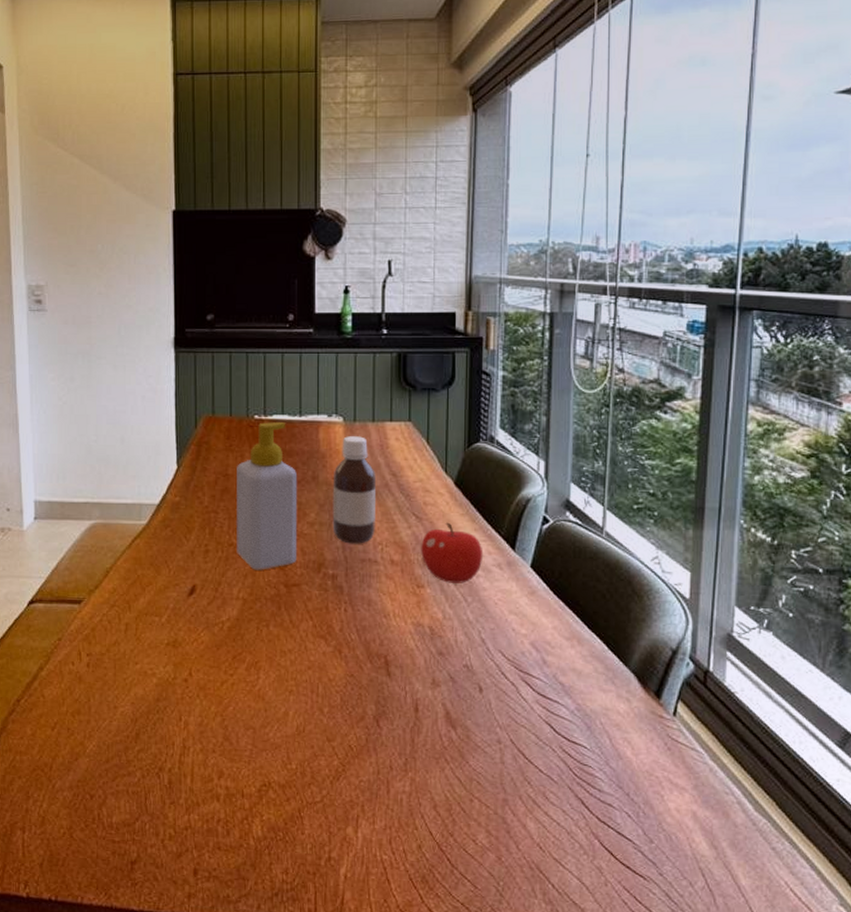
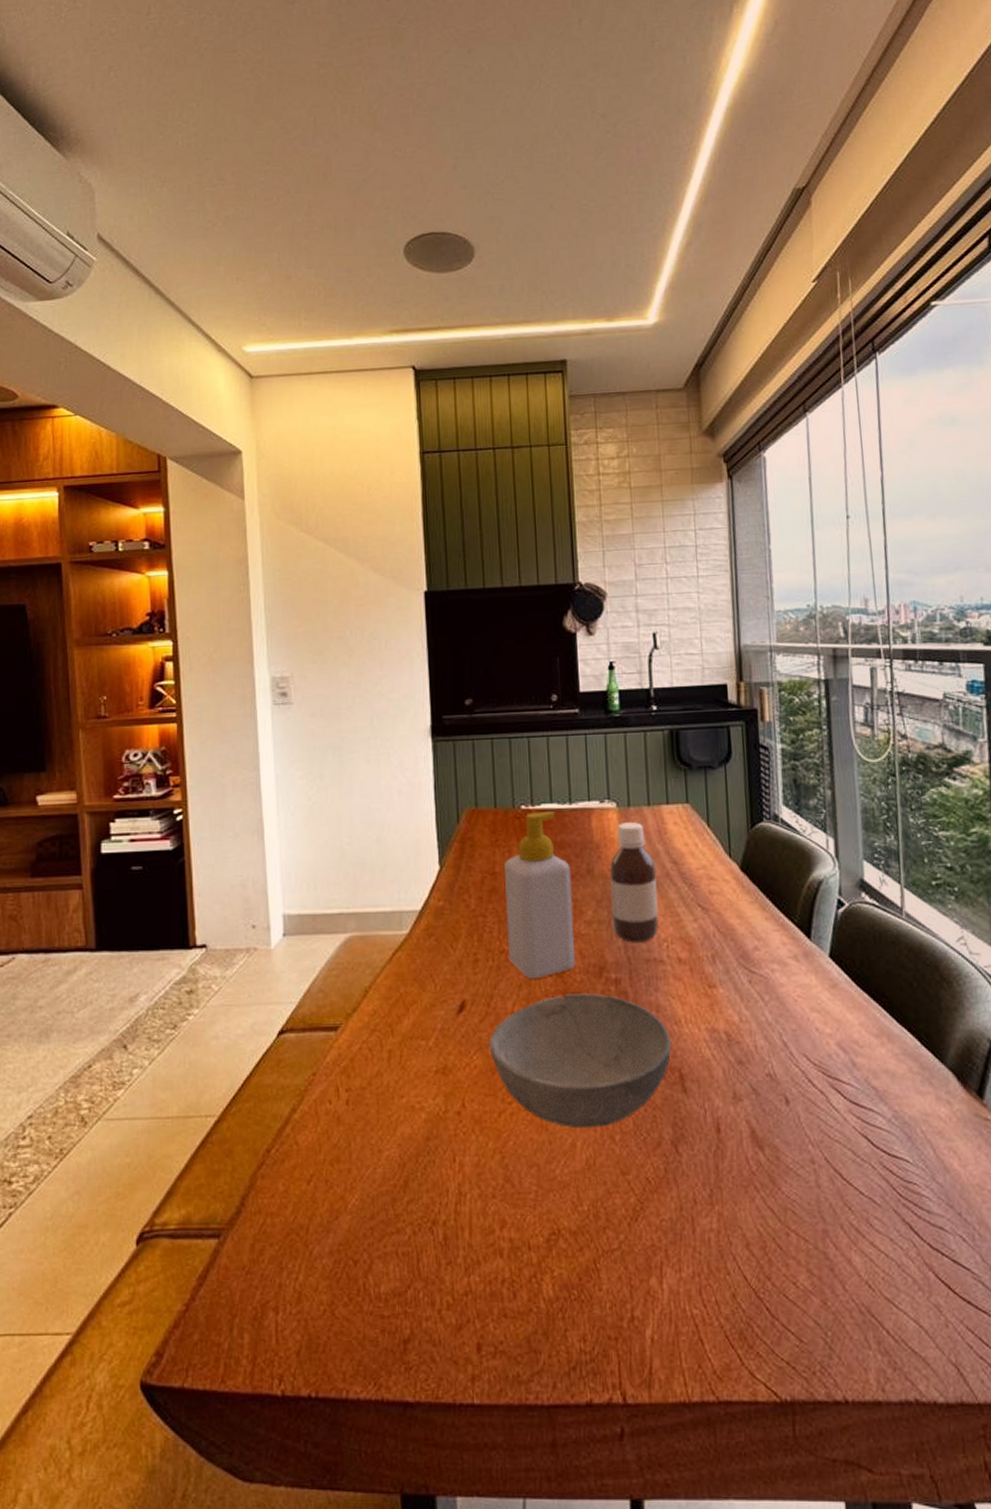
bowl: none [215,585,380,701] -> present [488,993,672,1129]
fruit: present [421,522,483,583] -> none [709,912,778,981]

